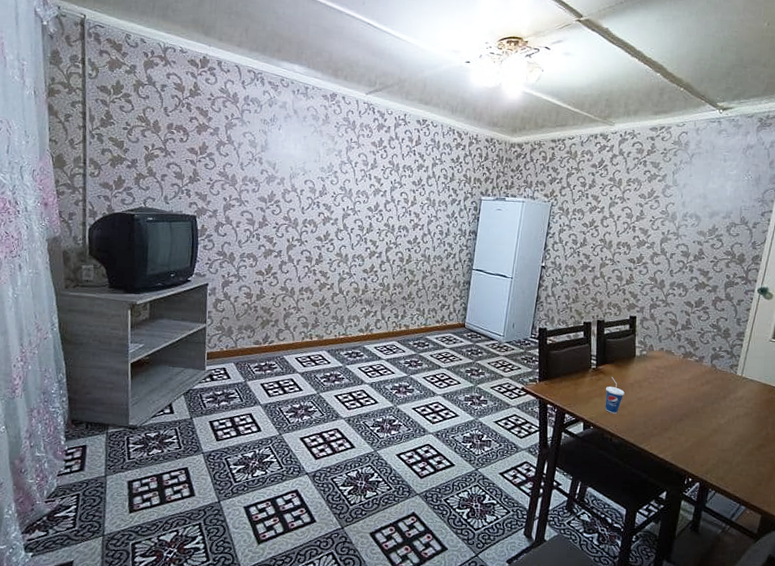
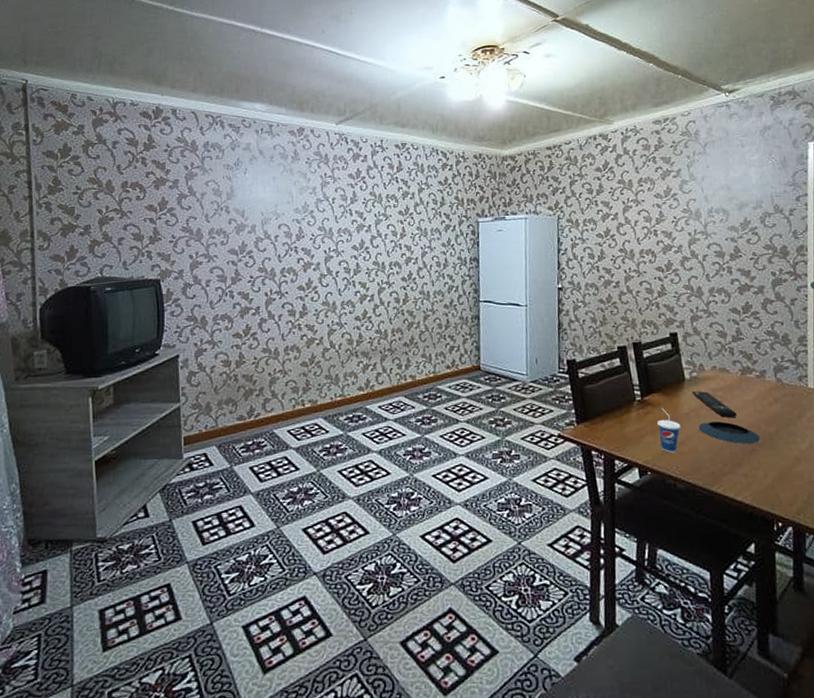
remote control: none [639,367,673,391] -> present [692,391,737,417]
saucer: none [639,392,688,415] -> present [698,421,760,444]

